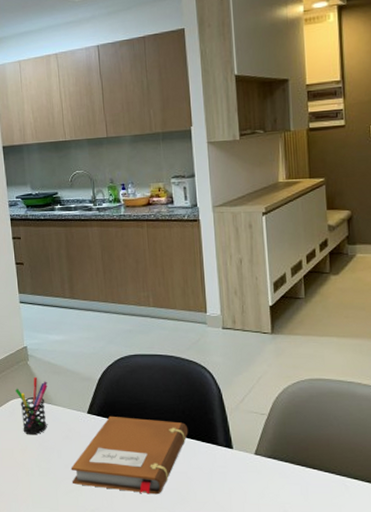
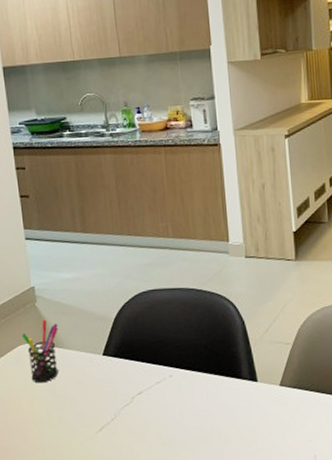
notebook: present [70,417,189,495] -> none [85,356,212,436]

